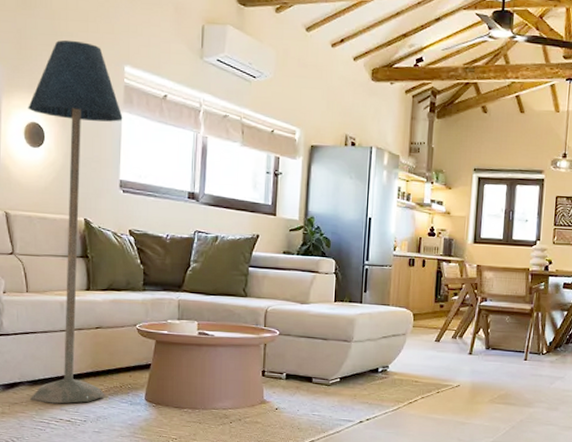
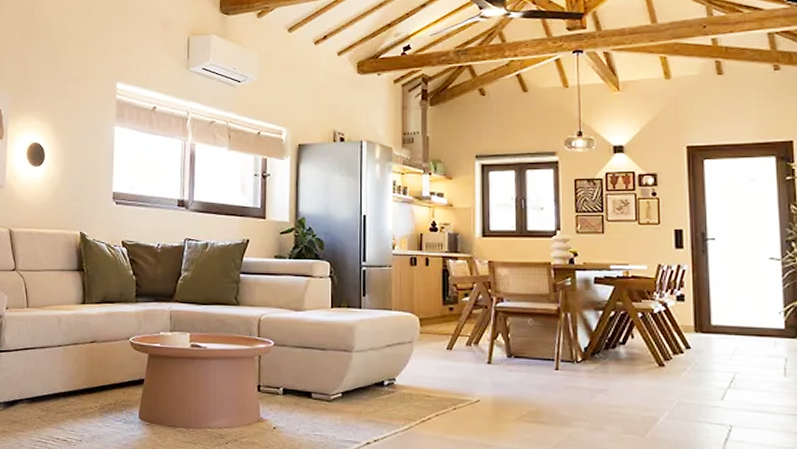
floor lamp: present [28,39,123,404] -> none [29,64,115,422]

